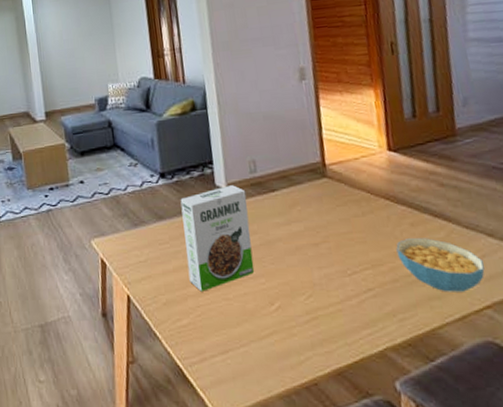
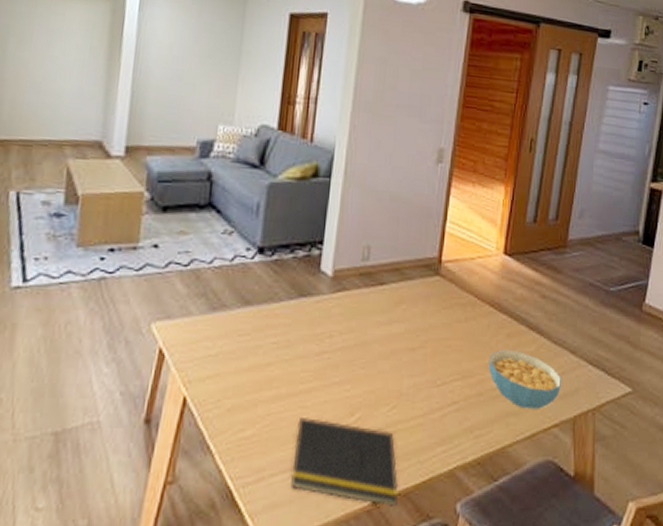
cereal box: present [180,185,255,292] -> none [265,272,353,397]
notepad: none [224,308,335,384] -> present [289,418,399,506]

